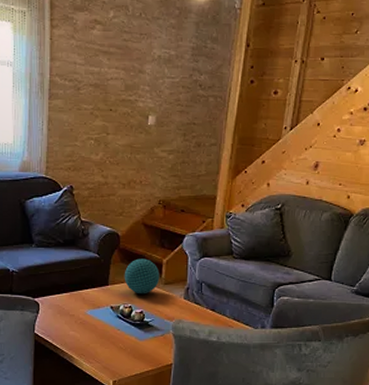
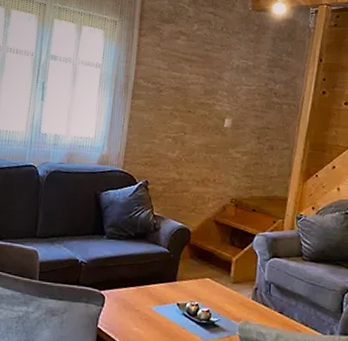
decorative ball: present [124,258,160,295] -> none [192,255,229,293]

